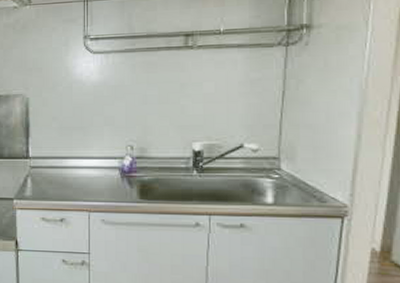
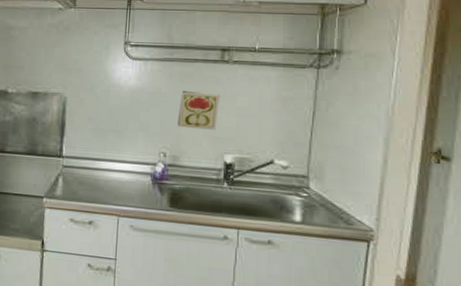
decorative tile: none [143,81,186,119] -> present [177,91,220,130]

